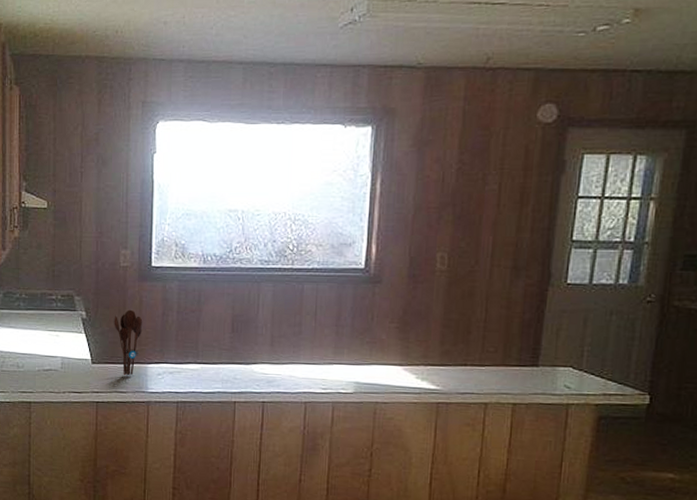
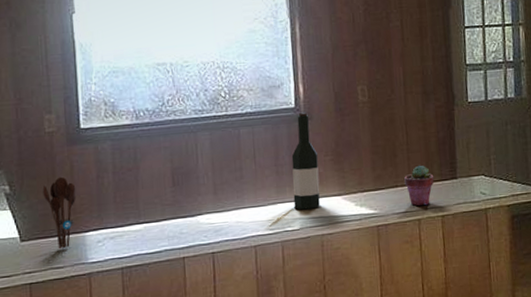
wine bottle: none [350,274,382,375] -> present [291,112,320,210]
potted succulent: none [475,346,511,390] -> present [404,165,434,206]

